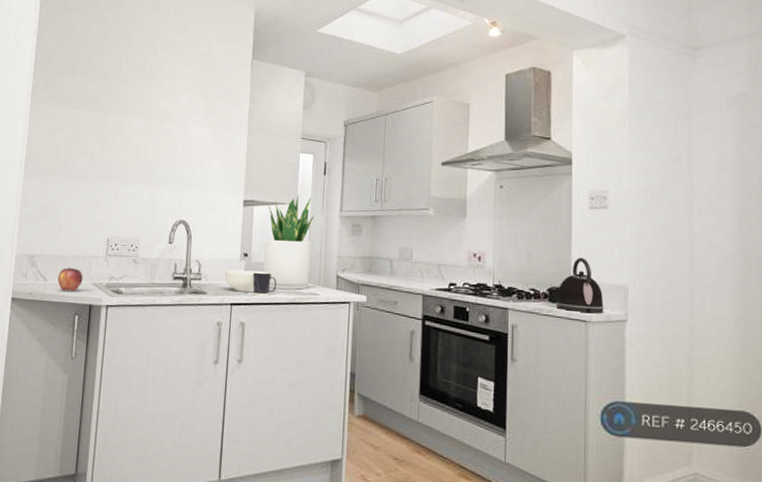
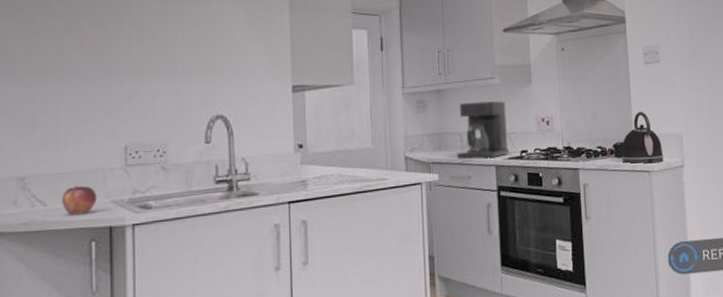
bowl: present [224,269,274,293] -> none [276,161,335,188]
mug: present [252,271,277,296] -> none [310,161,340,189]
planter: present [263,195,315,290] -> none [321,74,376,179]
coffee maker: none [385,230,438,287] -> present [456,101,510,159]

